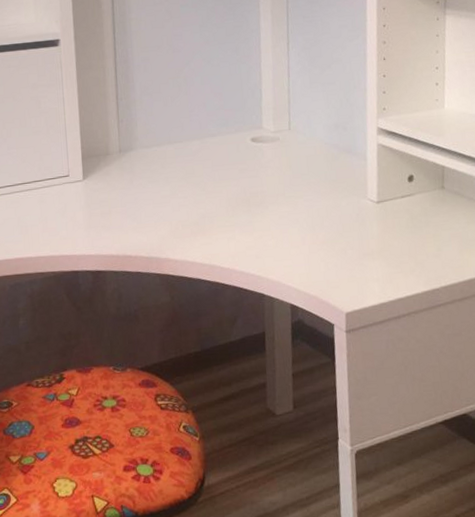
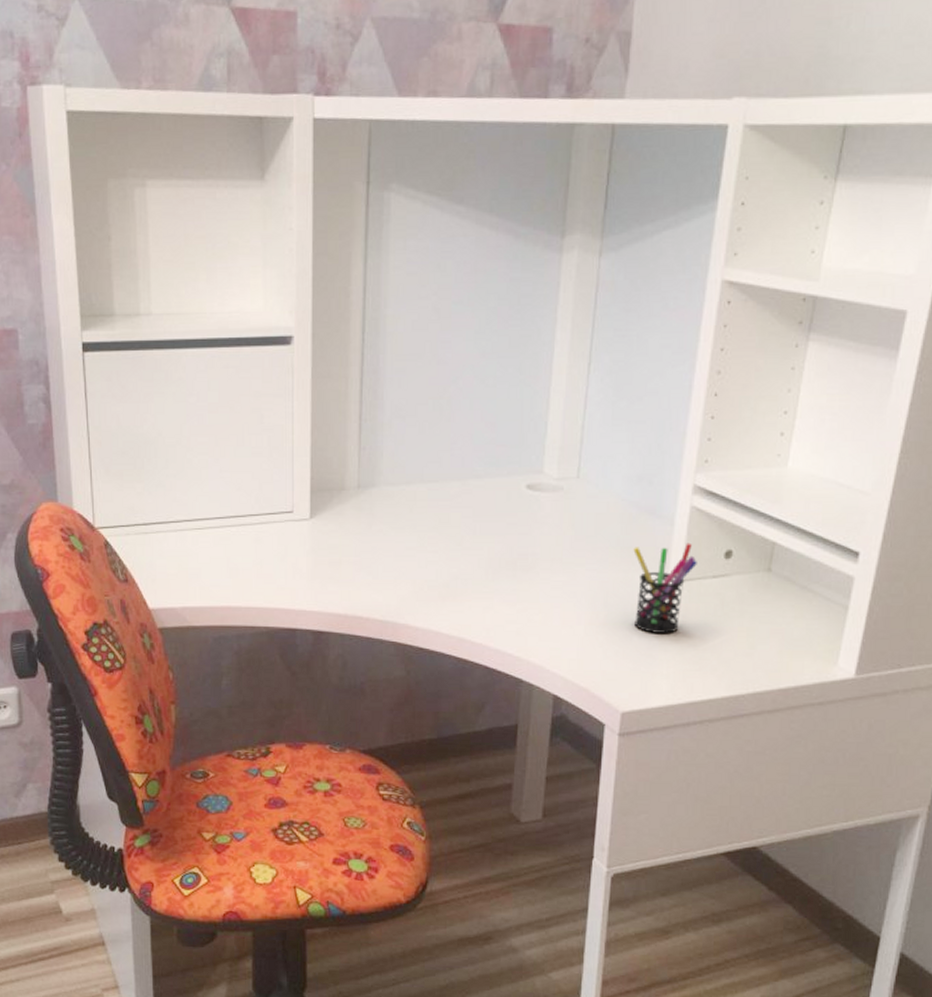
pen holder: none [338,172,388,246] -> present [633,543,697,633]

